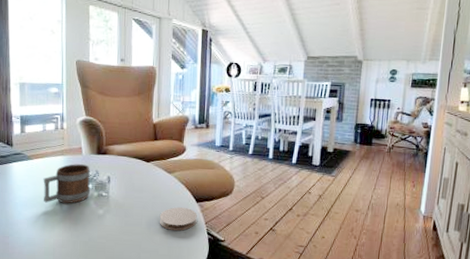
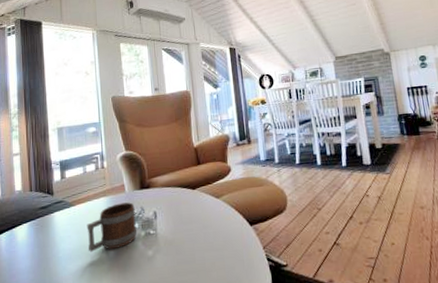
coaster: present [159,207,197,231] -> none [213,233,254,262]

